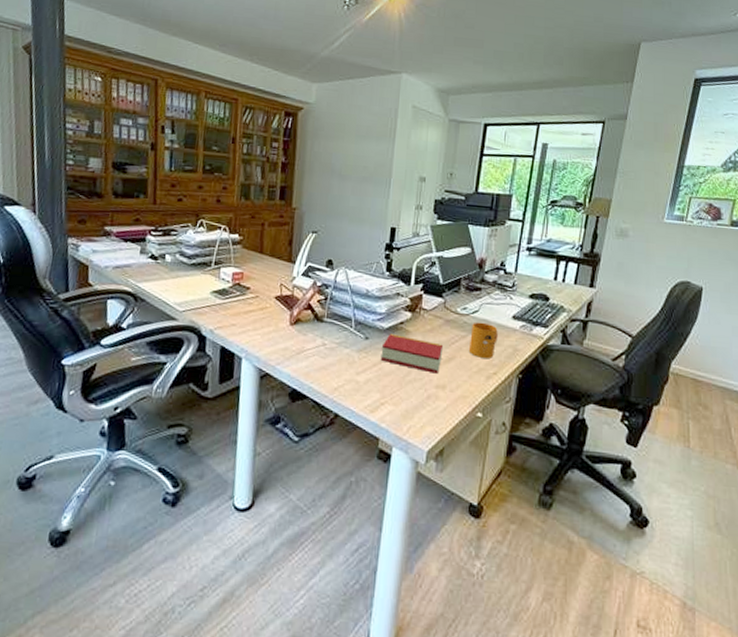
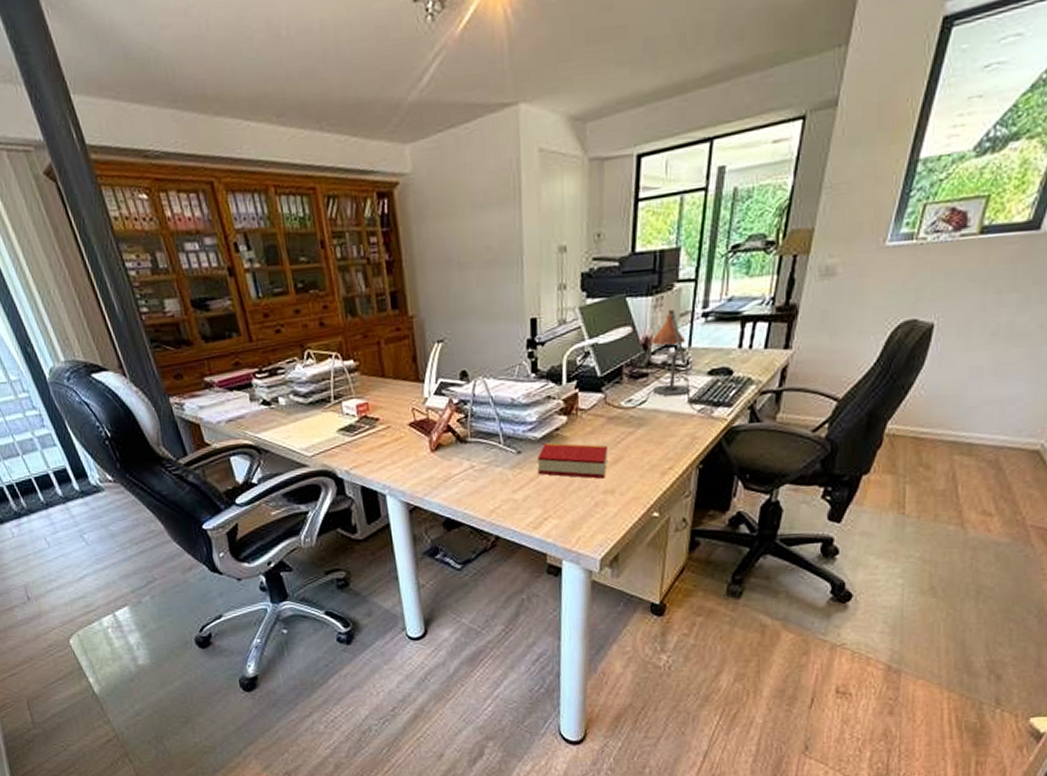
mug: present [468,322,498,359] -> none [638,413,672,454]
desk lamp: none [484,241,533,335] -> present [651,310,715,418]

